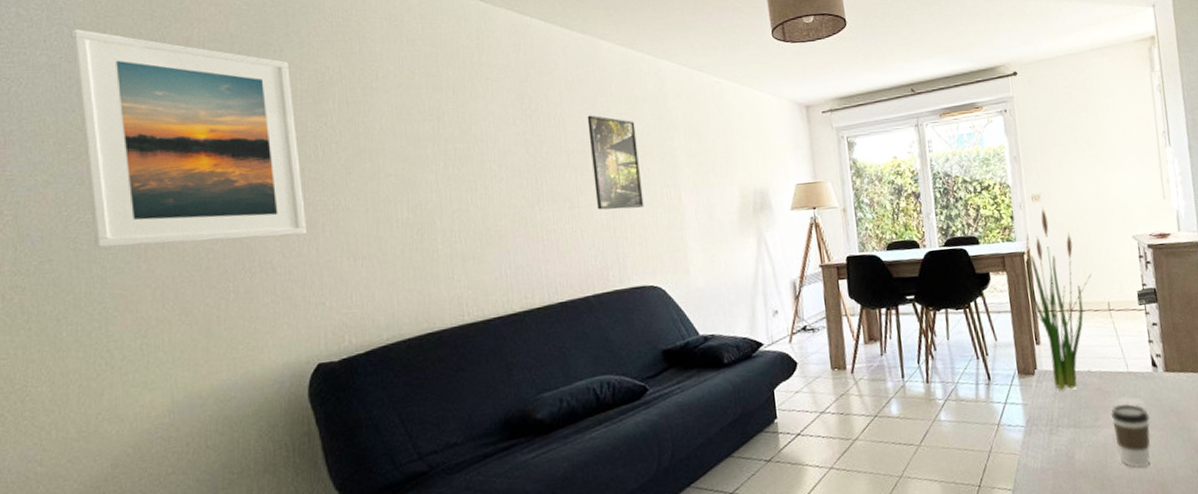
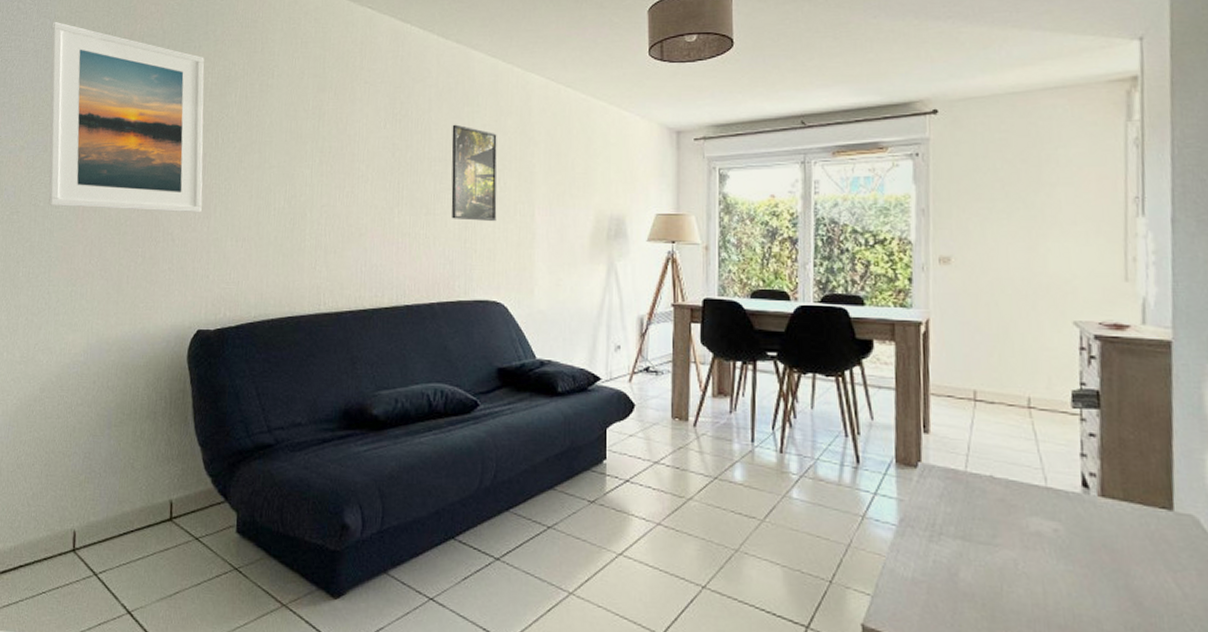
plant: present [1025,207,1092,390] -> none [921,272,1010,493]
coffee cup: present [1110,403,1151,468] -> none [1014,523,1070,608]

